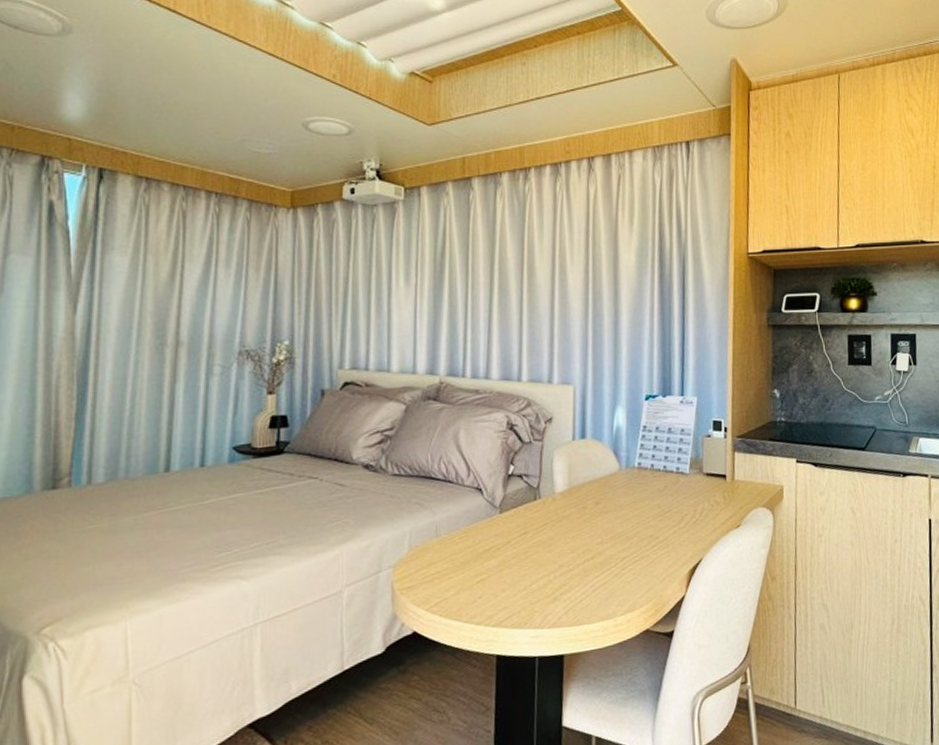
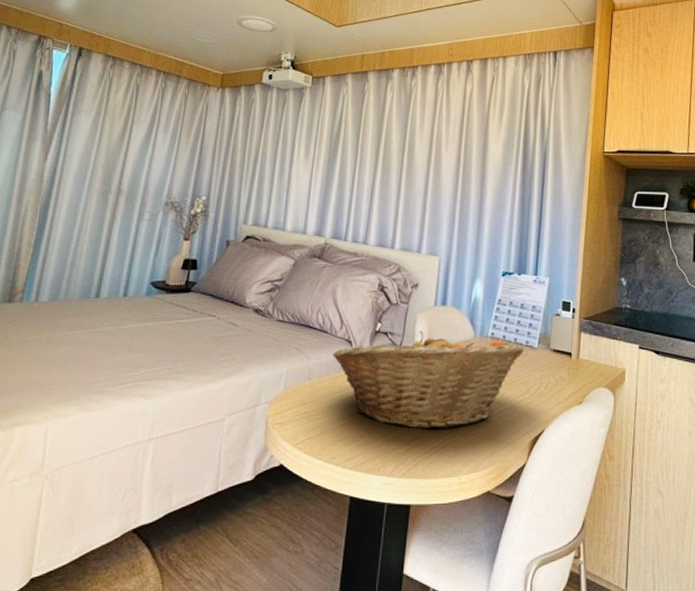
fruit basket: none [461,468,676,575] -> present [333,330,525,429]

